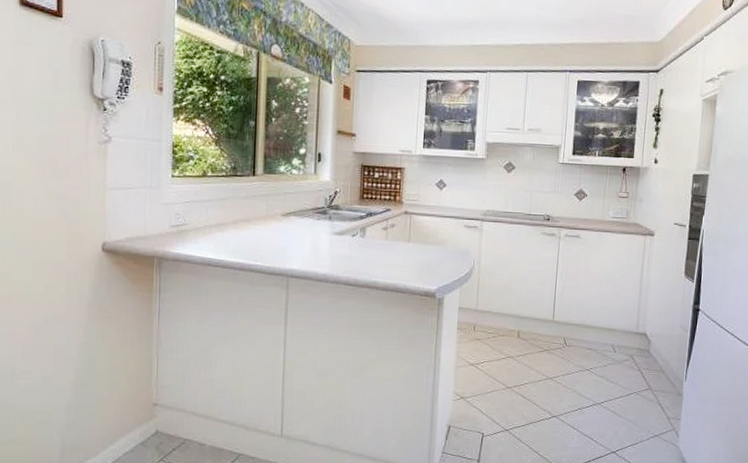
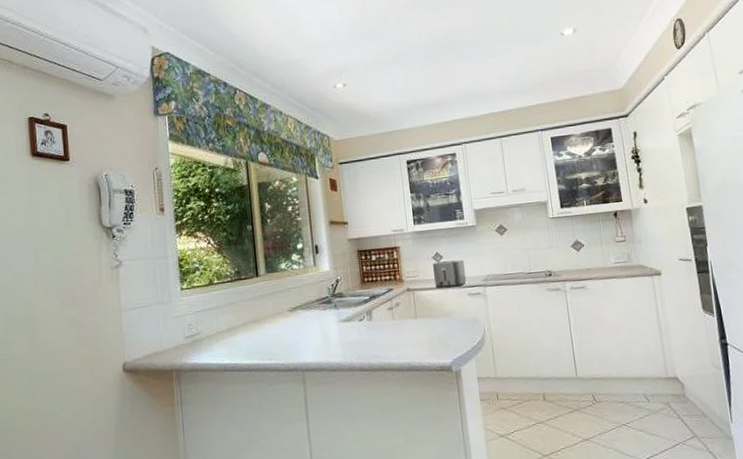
toaster: none [434,189,467,217] -> present [433,260,467,288]

